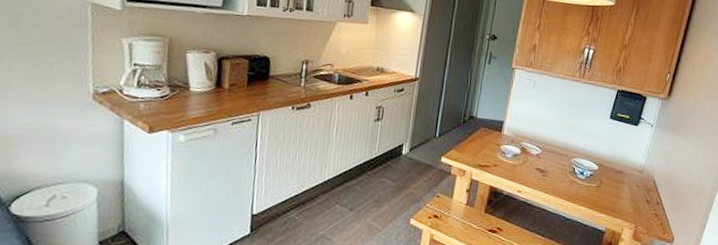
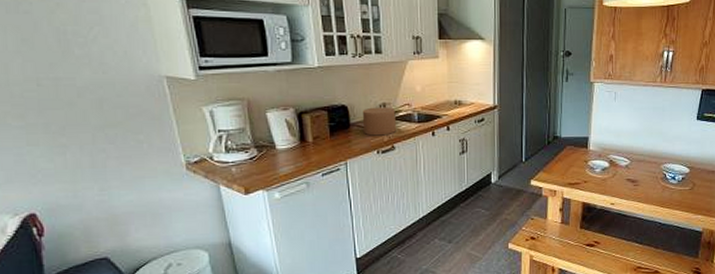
jar: none [282,62,317,93] -> present [362,107,396,136]

